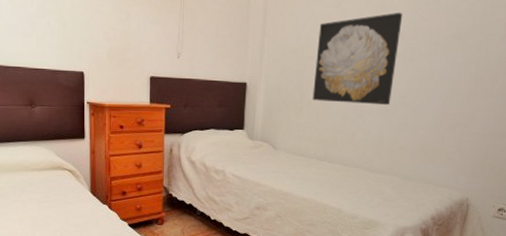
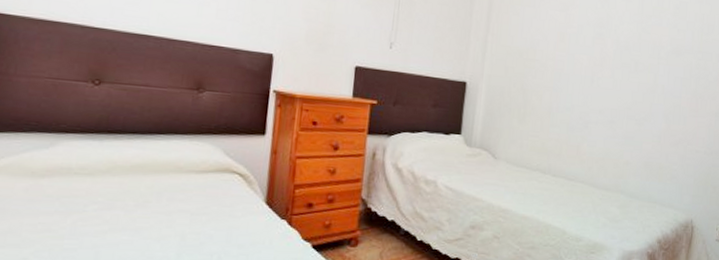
wall art: present [312,13,403,106] -> none [537,22,628,117]

